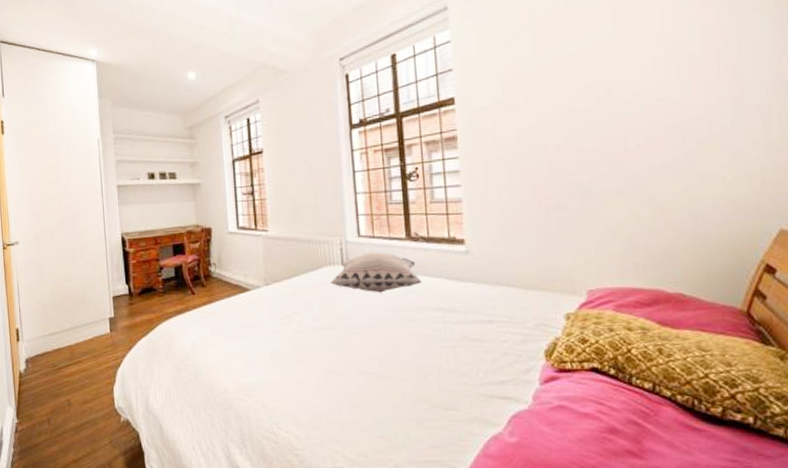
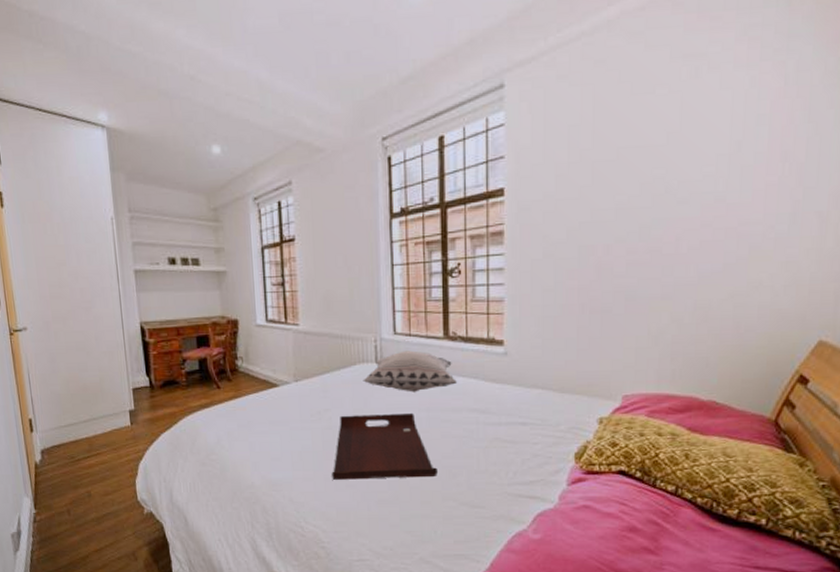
serving tray: none [303,313,408,383] -> present [332,412,437,480]

